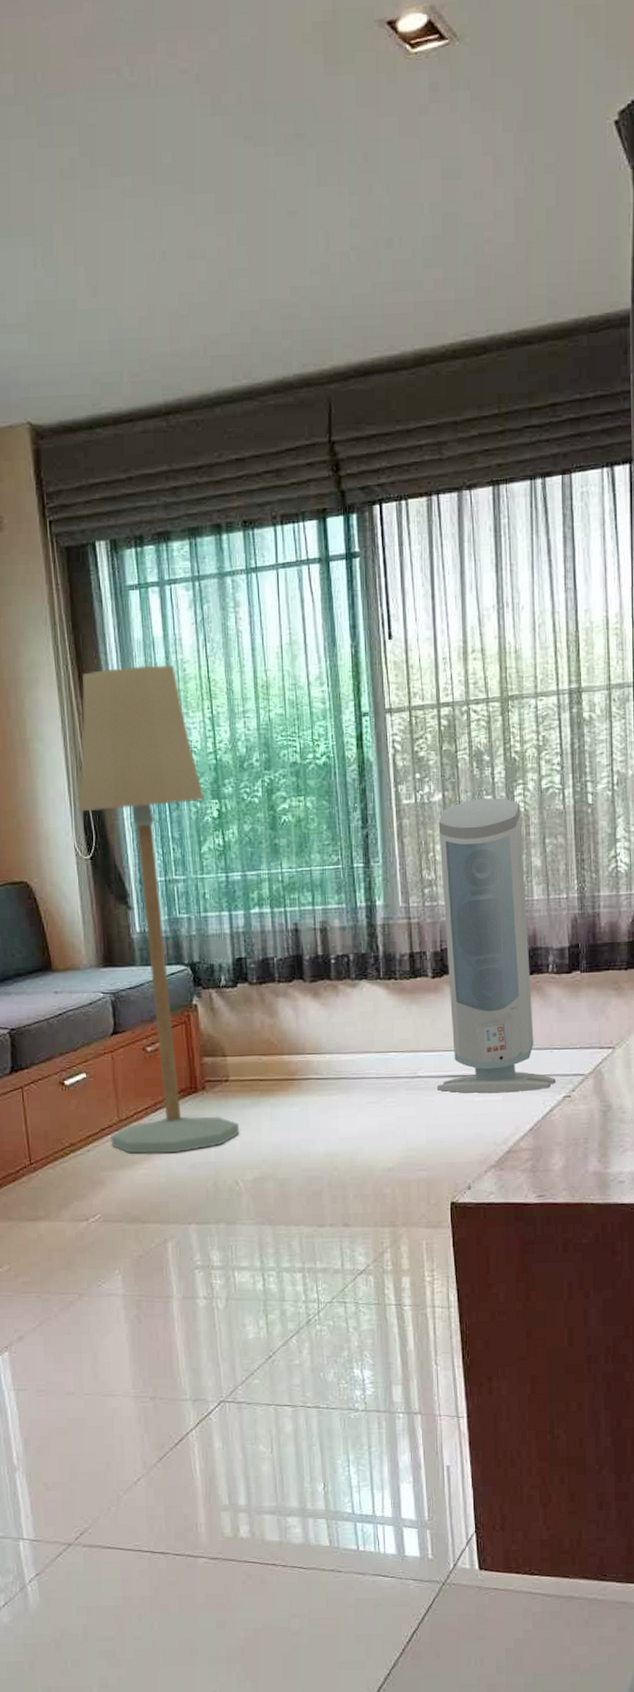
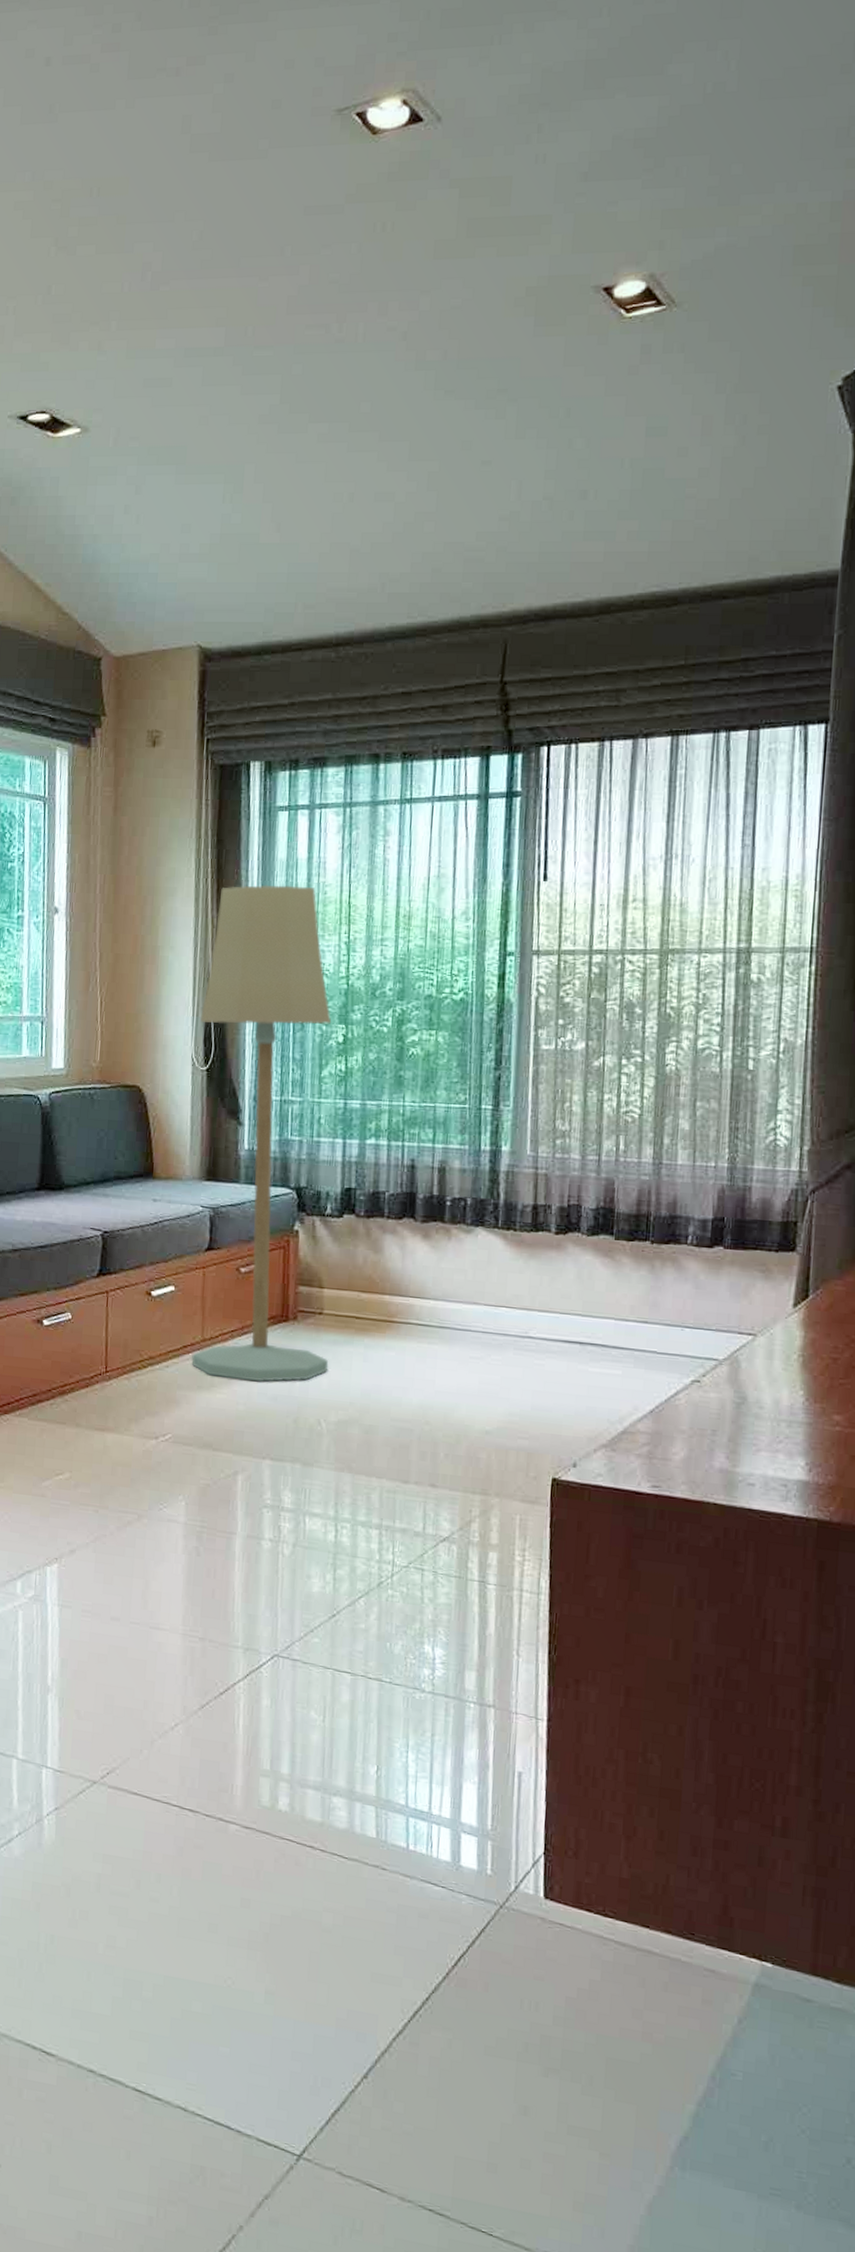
air purifier: present [436,797,556,1093] -> none [548,1052,685,1370]

